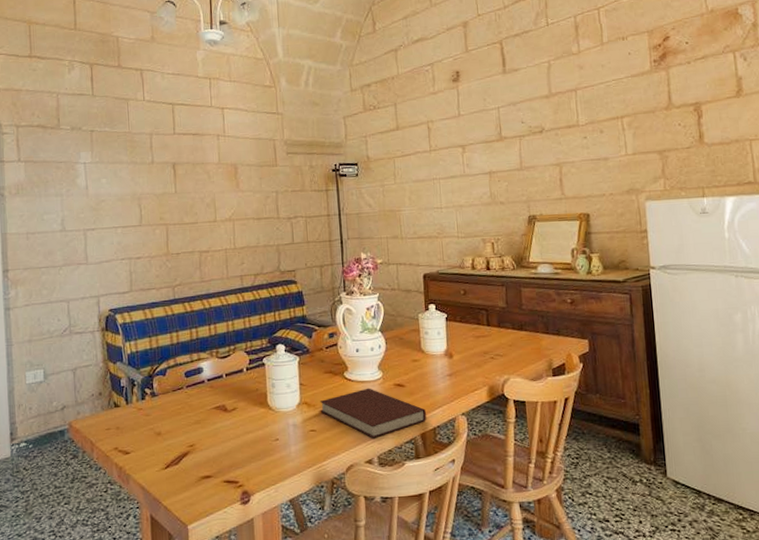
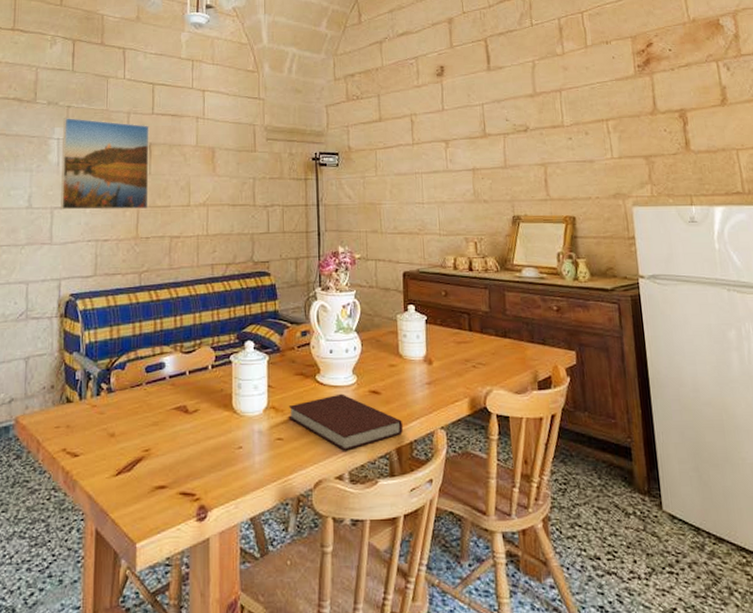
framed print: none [88,142,177,232] -> present [61,118,149,210]

